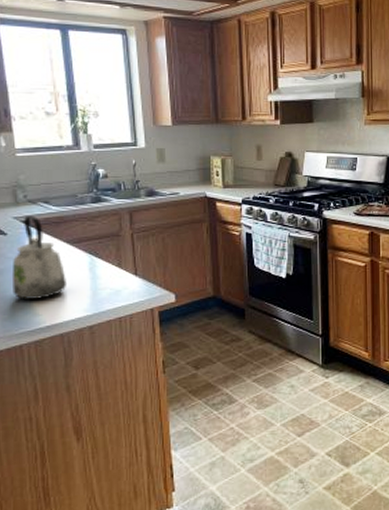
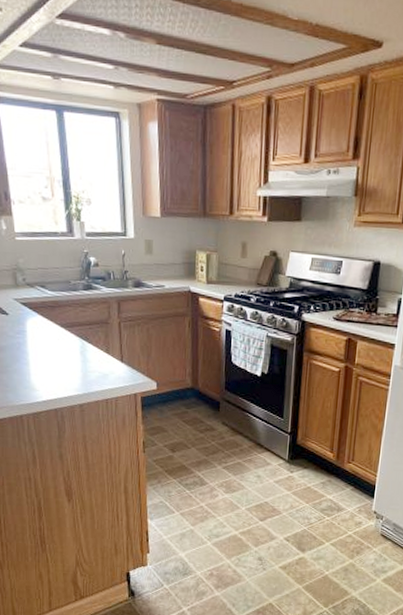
kettle: present [11,215,68,299] -> none [13,297,61,376]

